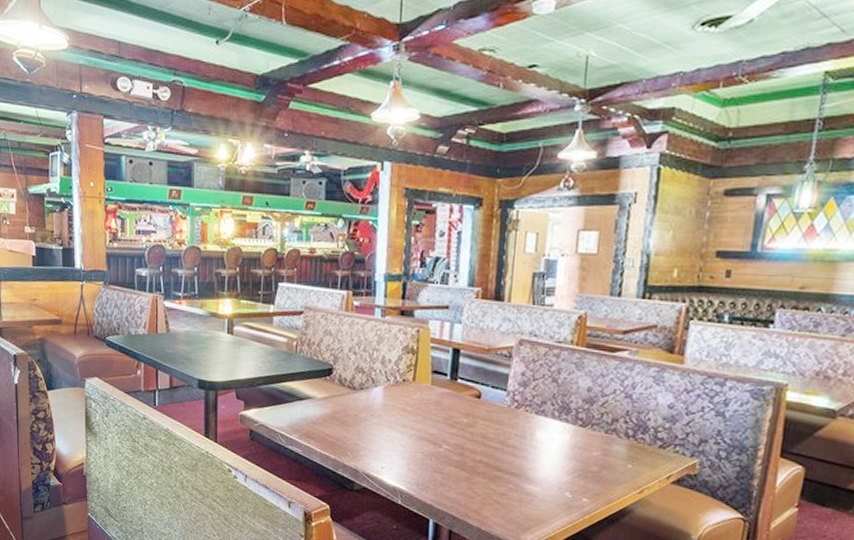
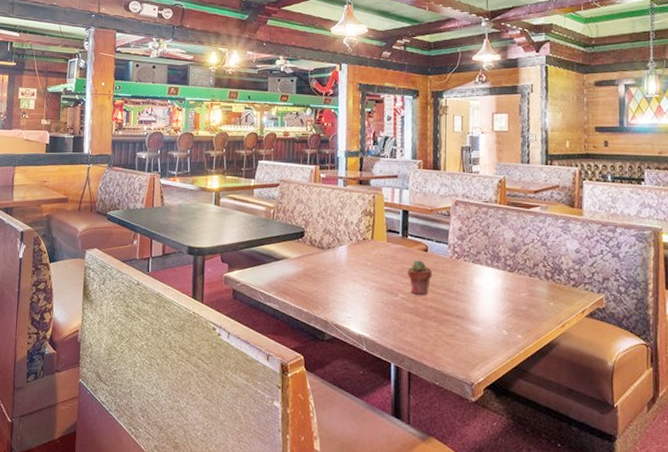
potted succulent: none [454,406,485,449] -> present [407,259,432,296]

